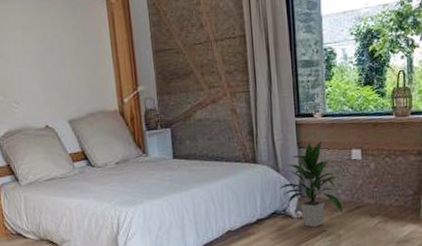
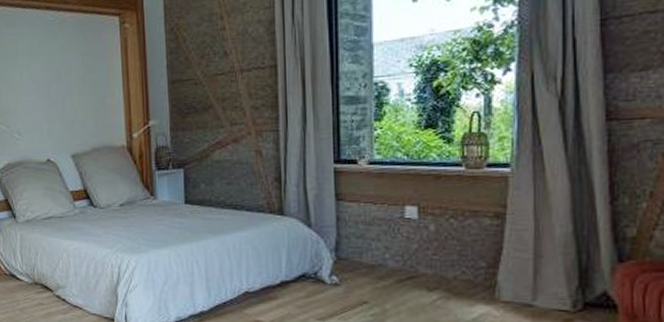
indoor plant: present [279,140,343,228] -> none [310,193,390,298]

